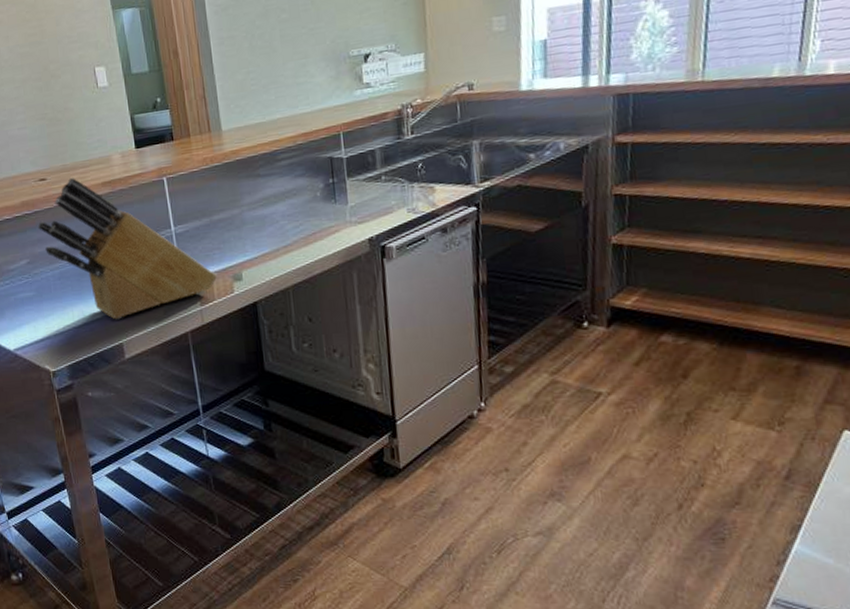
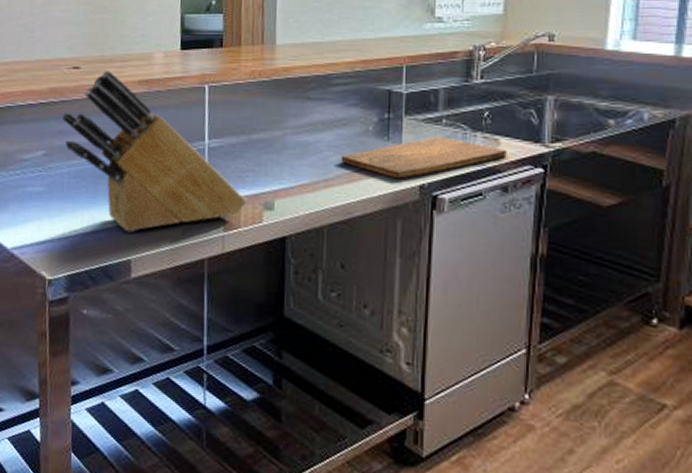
cutting board: none [295,192,443,236] -> present [340,137,507,179]

